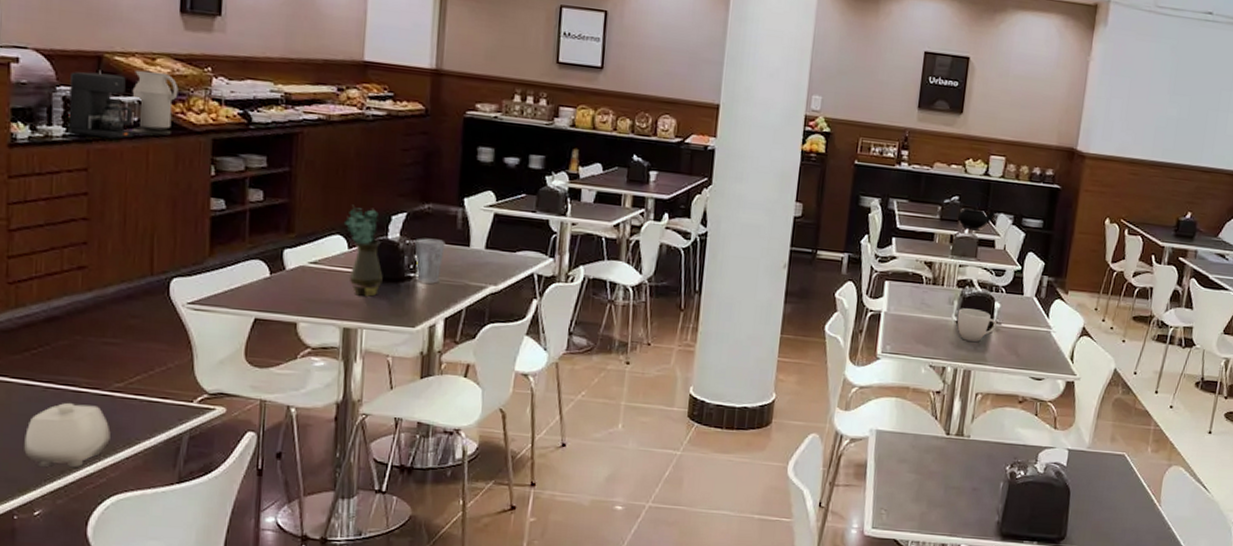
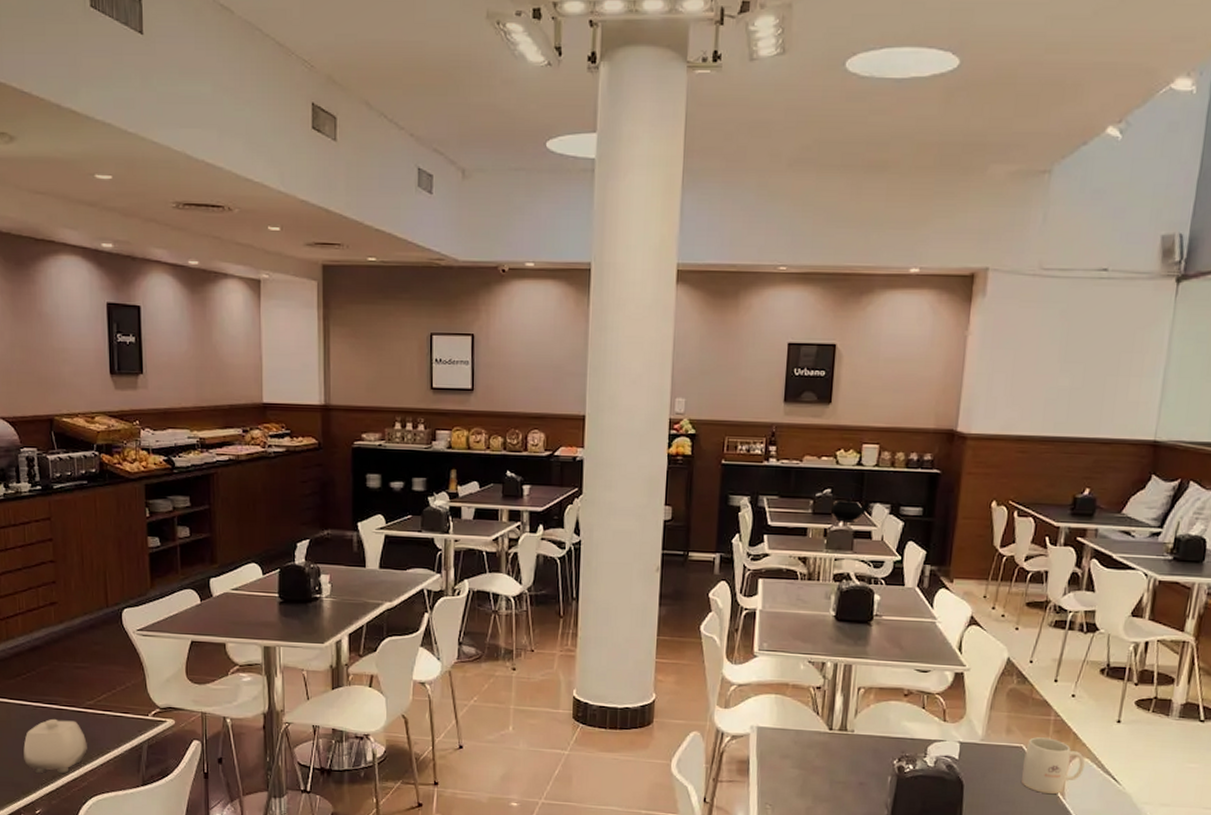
coffee maker: present [68,71,135,140] -> none [30,433,84,491]
water jug: present [131,70,179,136] -> none [78,428,115,485]
vase: present [343,204,383,297] -> none [257,535,293,617]
cup: present [414,238,446,285] -> none [318,561,344,604]
cup: present [957,308,998,342] -> none [835,602,878,636]
mug: none [1122,446,1180,502] -> present [1020,737,1085,795]

